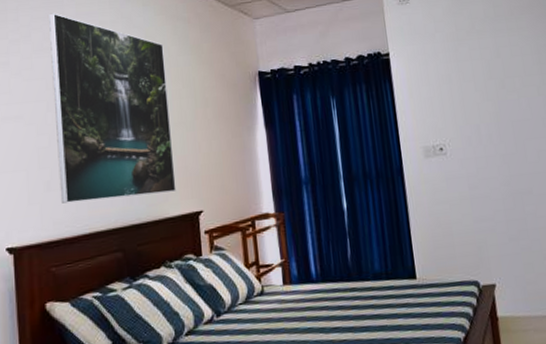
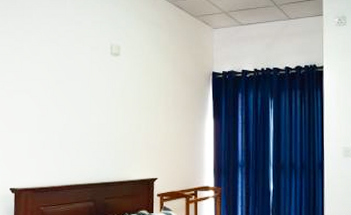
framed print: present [49,13,177,204] -> none [52,12,139,160]

